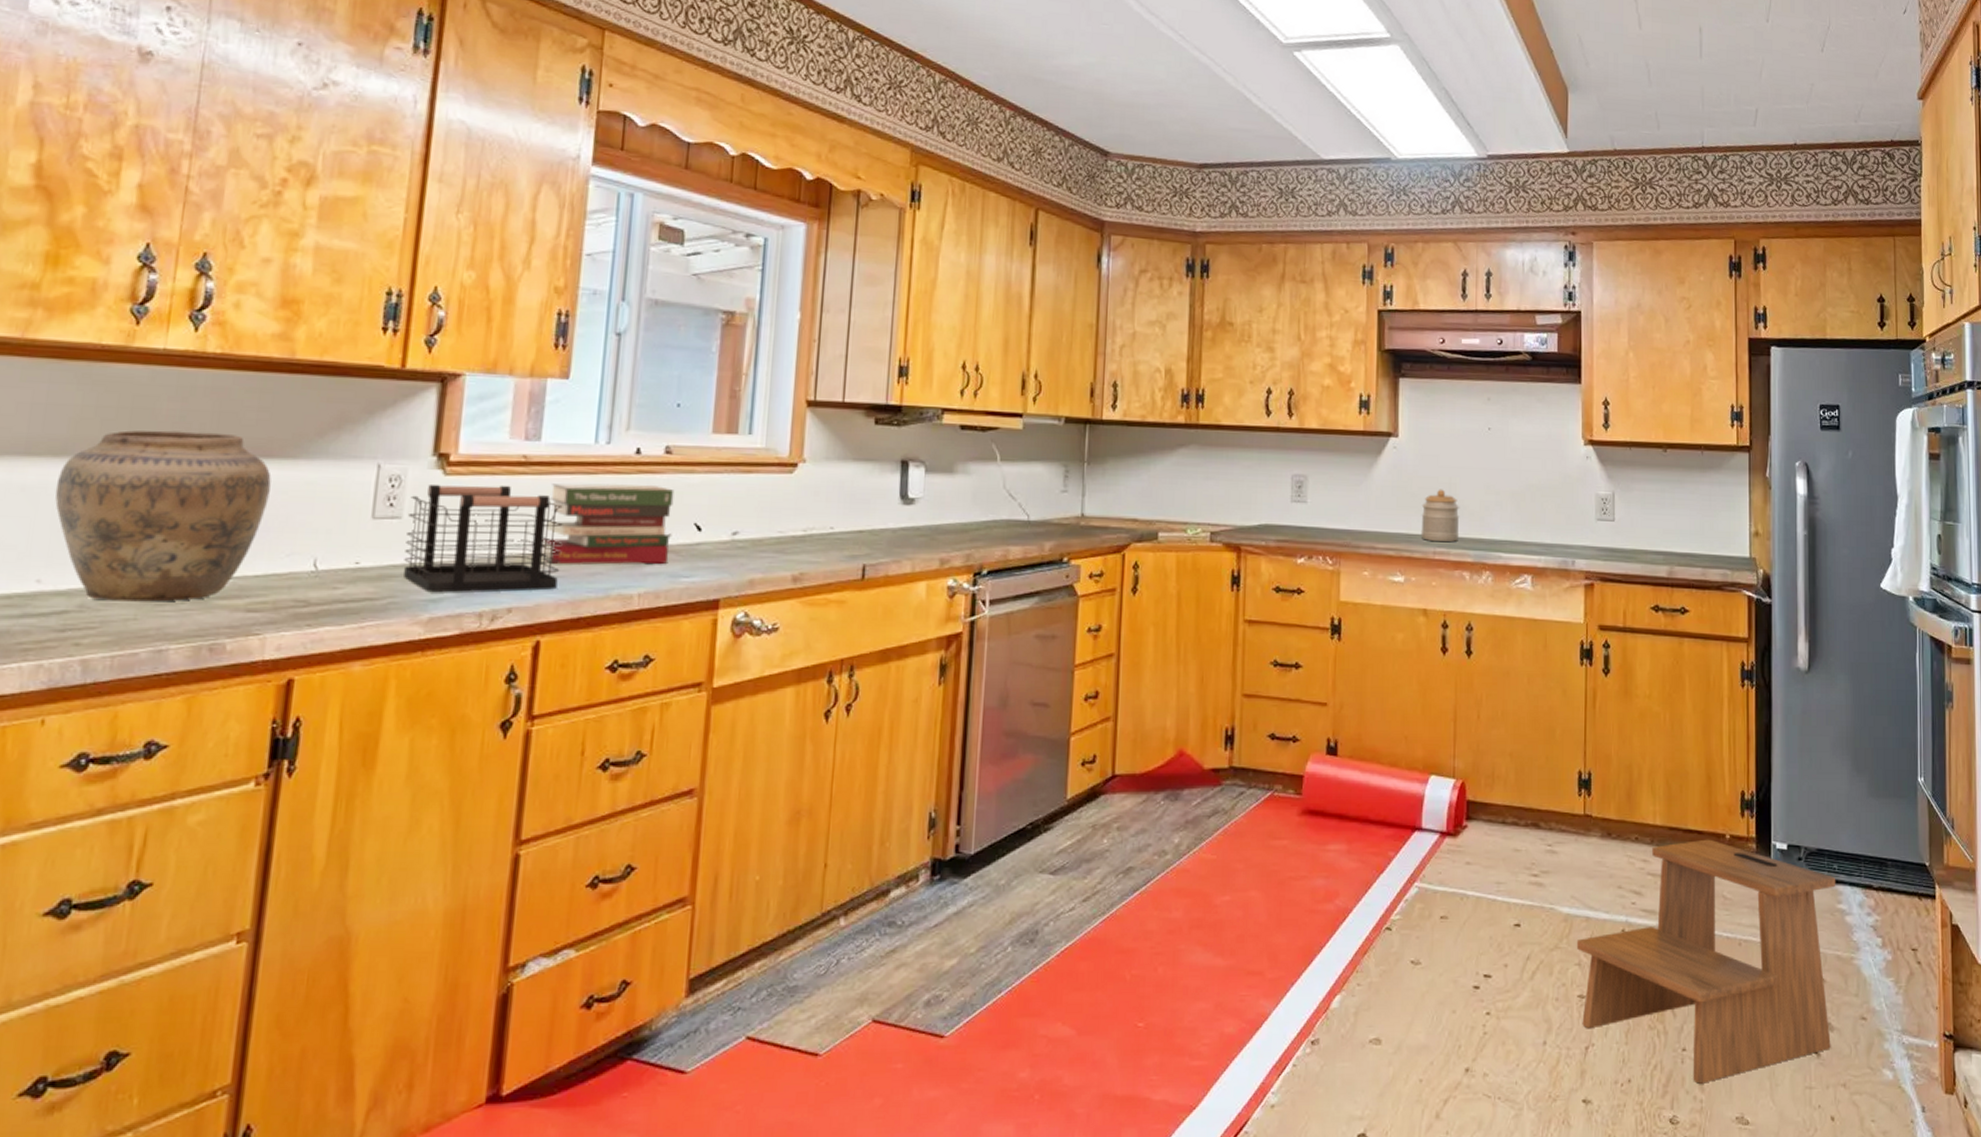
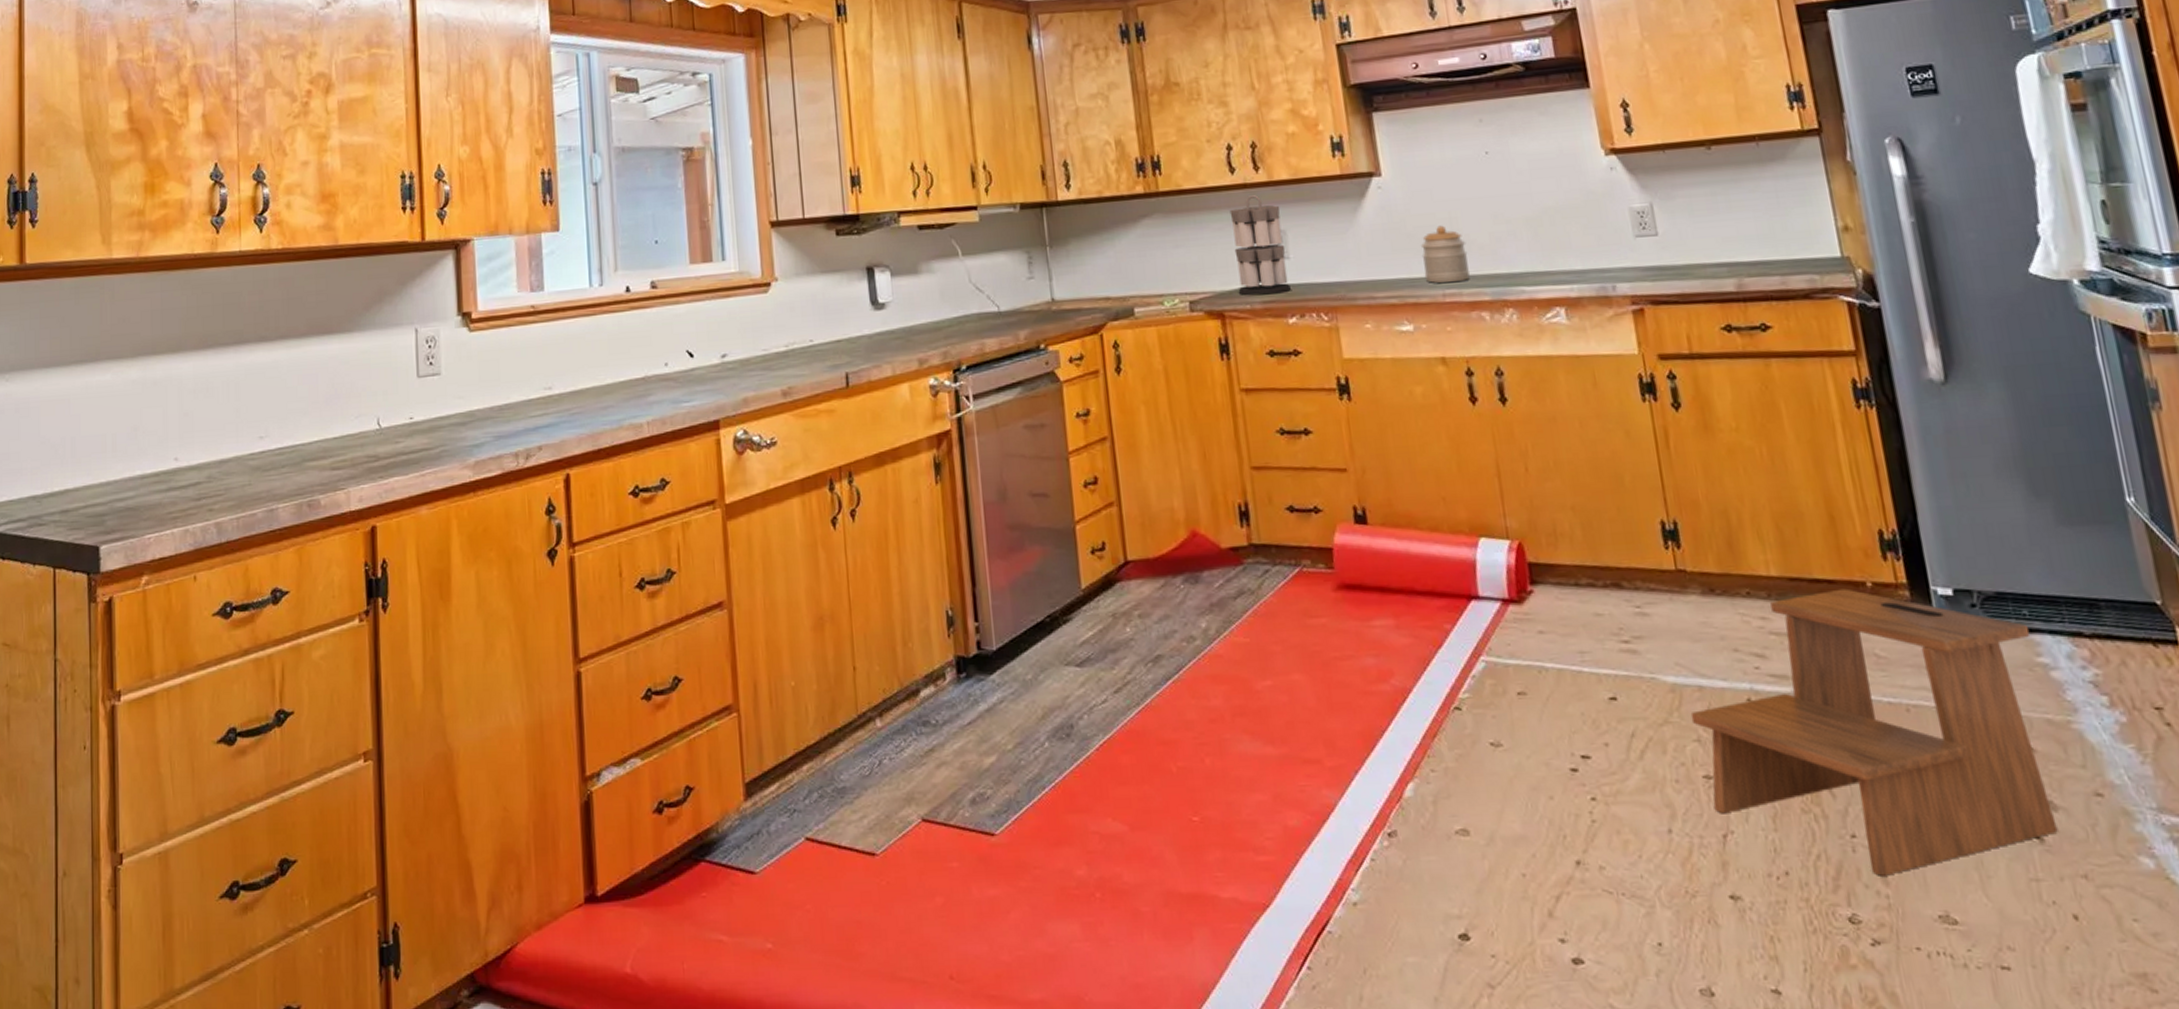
vase: present [55,430,272,602] -> none [177,317,335,471]
dish rack: present [404,484,563,594] -> none [445,334,577,439]
books: present [542,483,675,565] -> none [558,318,669,403]
spice rack: none [1256,439,1306,534] -> present [1229,195,1291,296]

